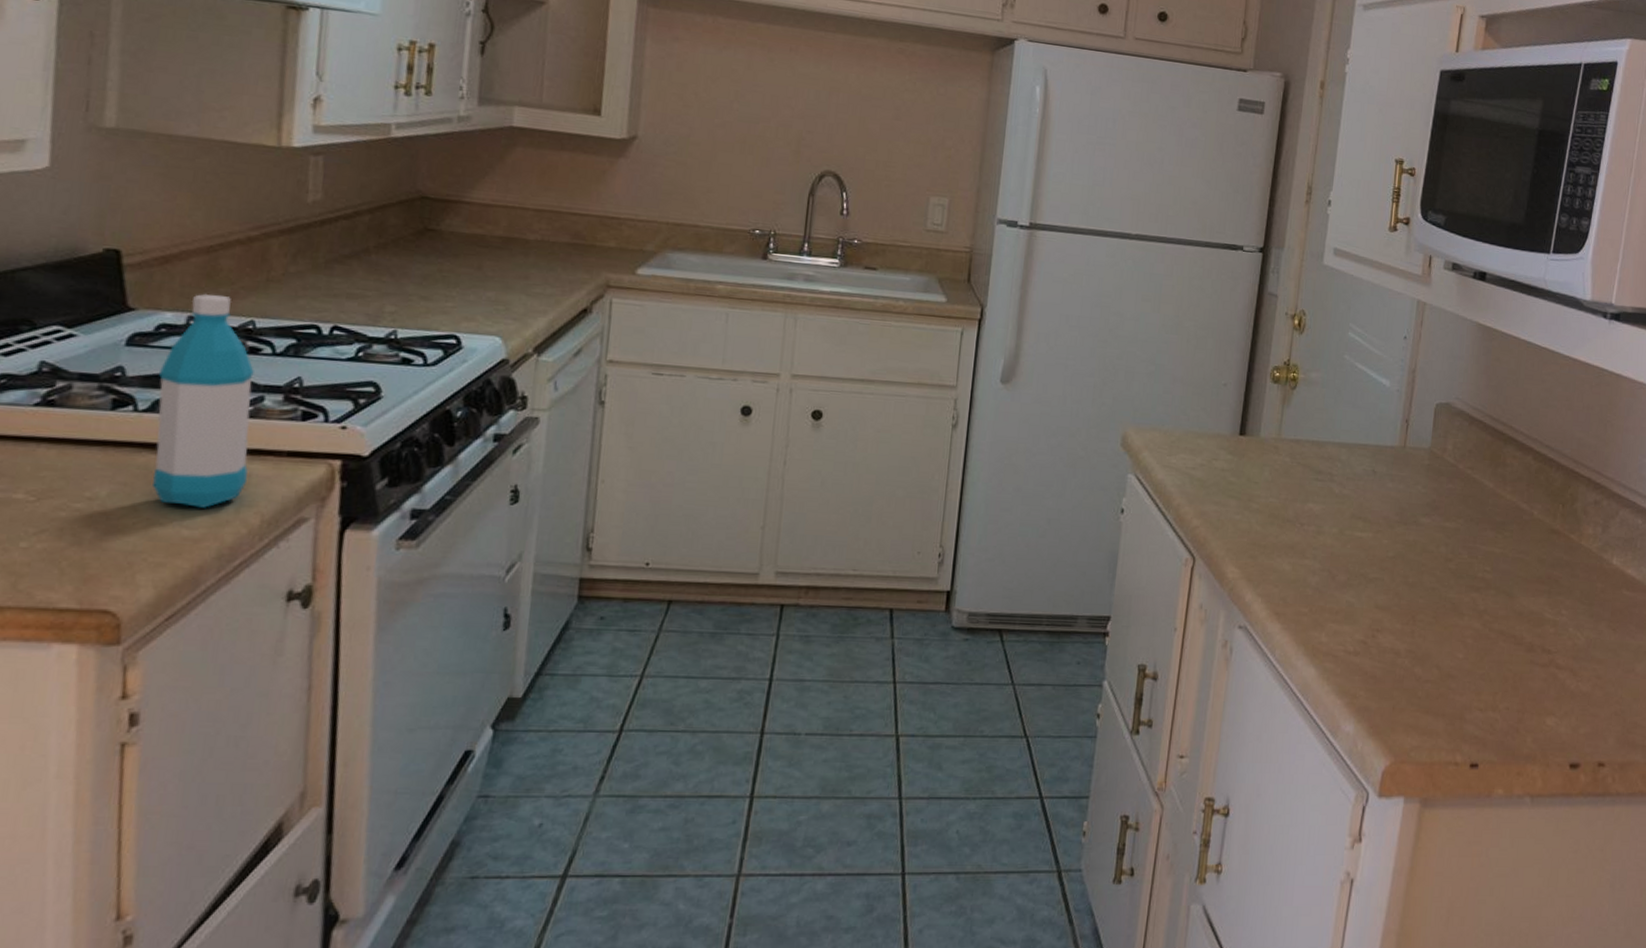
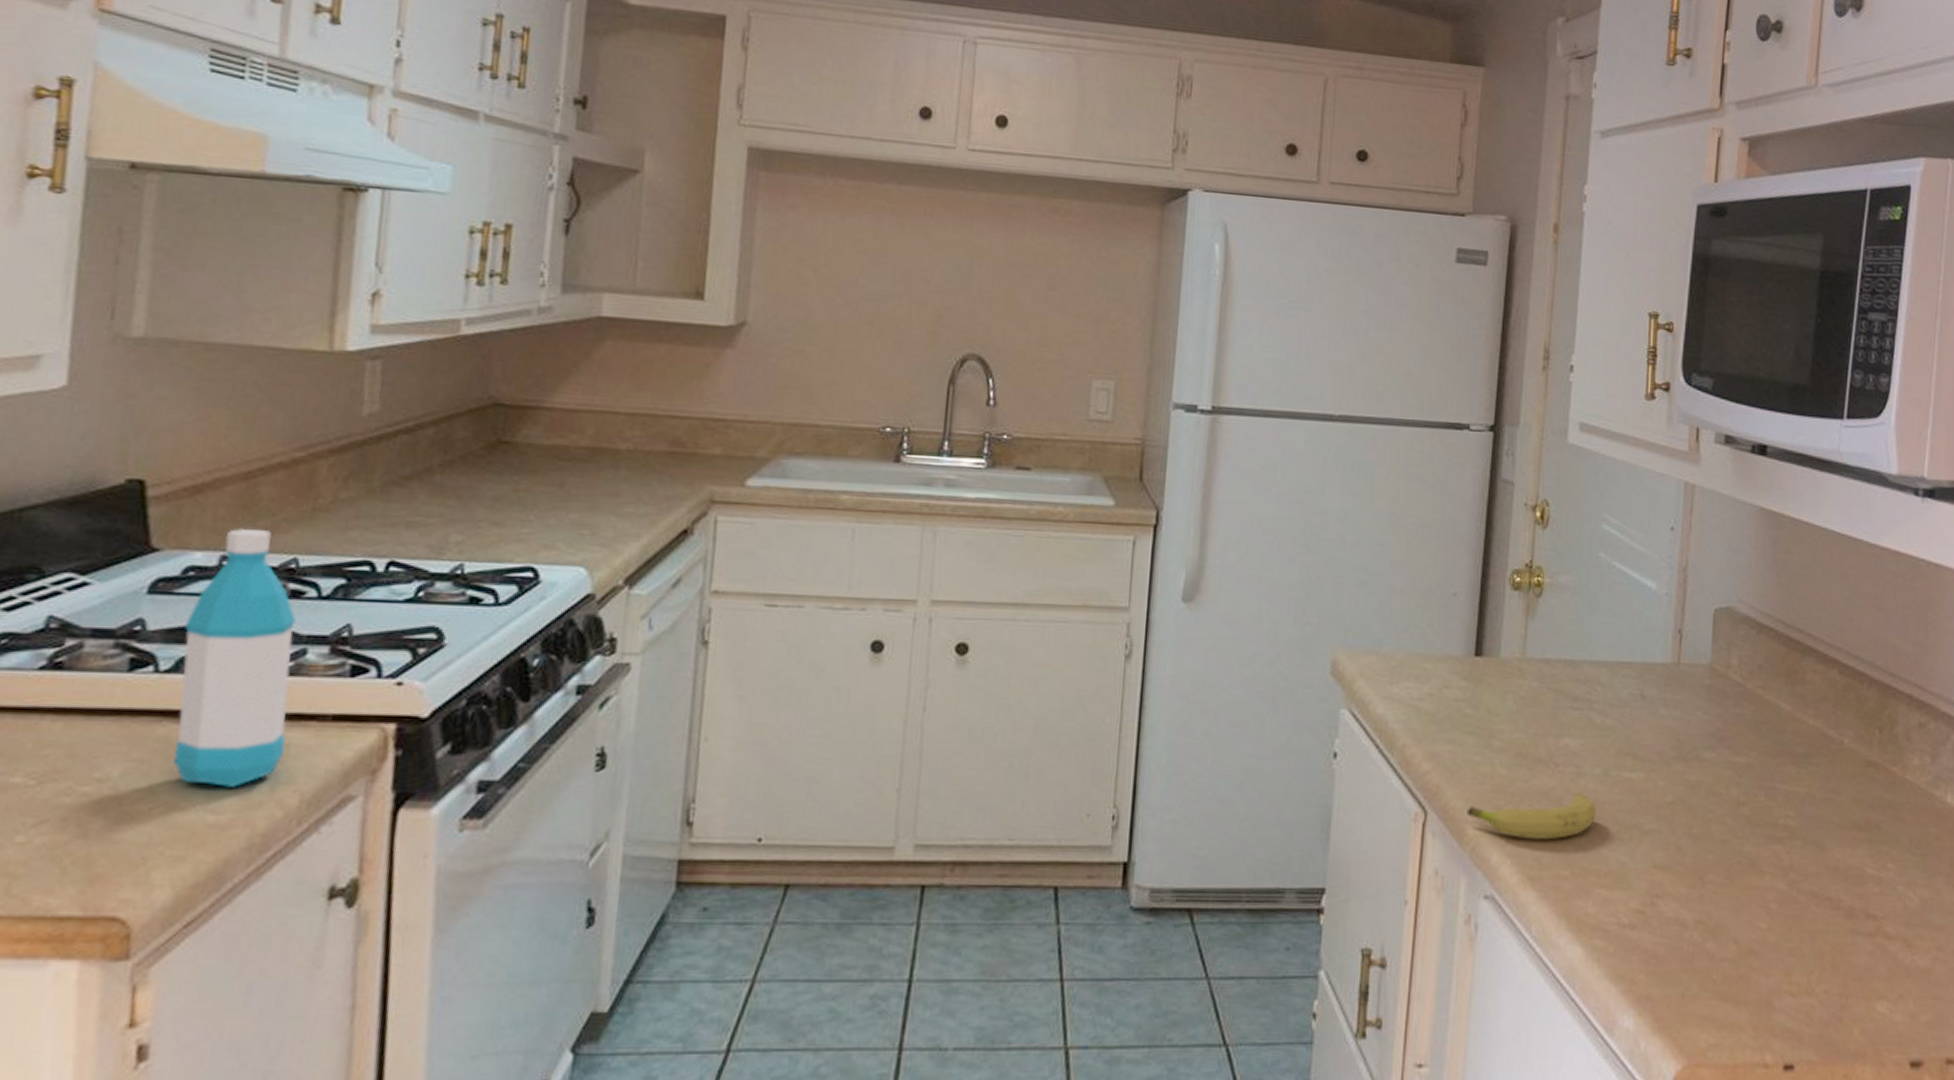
fruit: none [1227,547,1333,583] -> present [1466,792,1597,840]

